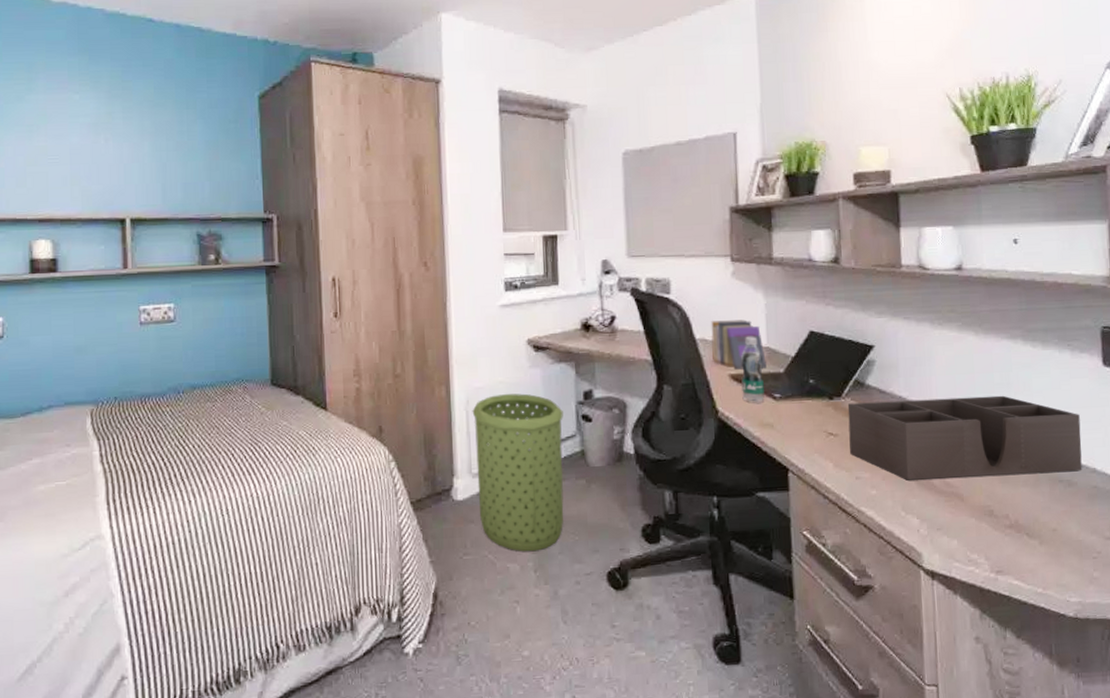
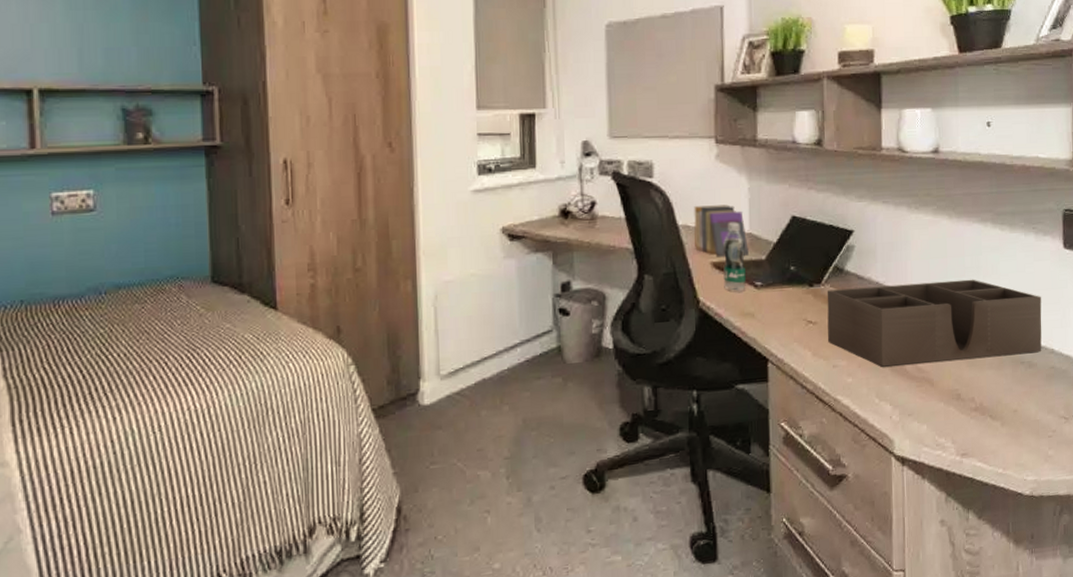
laundry basket: present [472,393,564,552] -> none [441,286,539,458]

